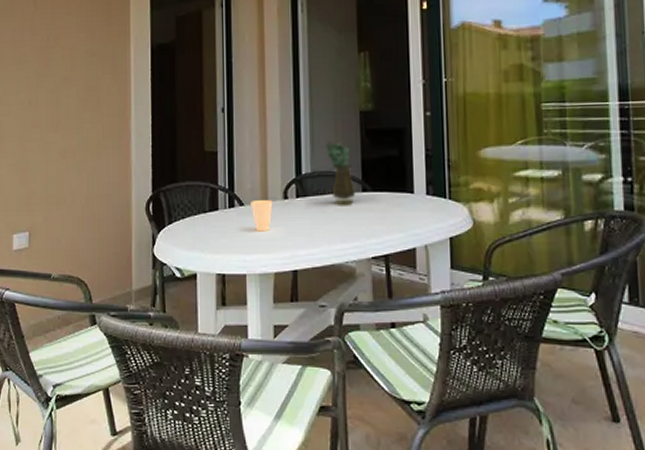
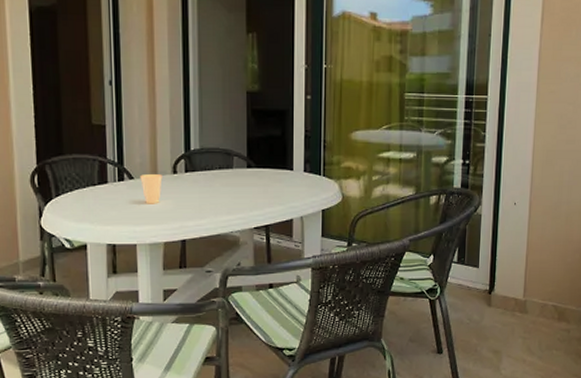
vase: present [326,140,356,206] -> none [214,118,241,181]

